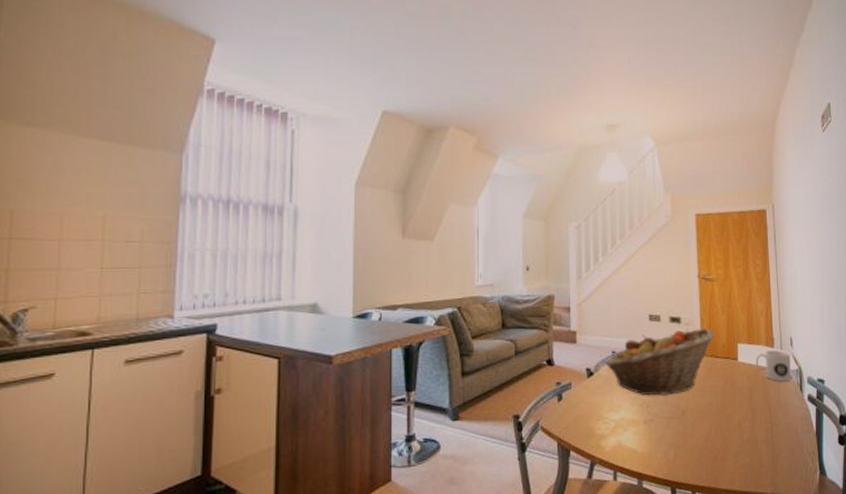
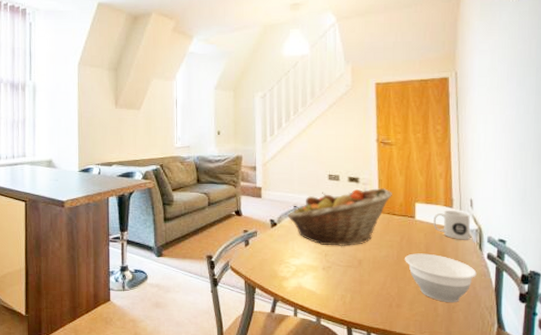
bowl: none [729,398,798,451] -> present [405,253,477,302]

